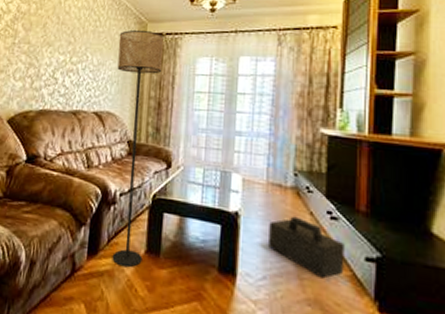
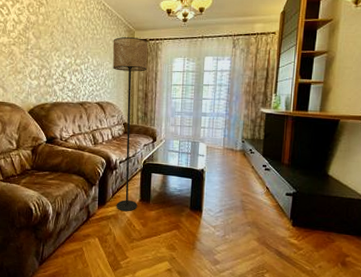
speaker: present [268,216,344,279] -> none [224,169,273,209]

